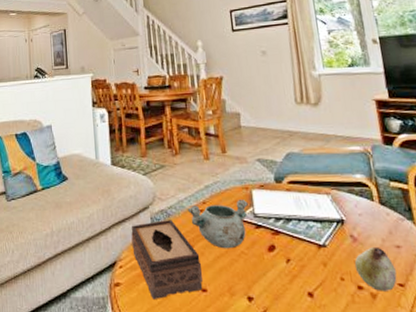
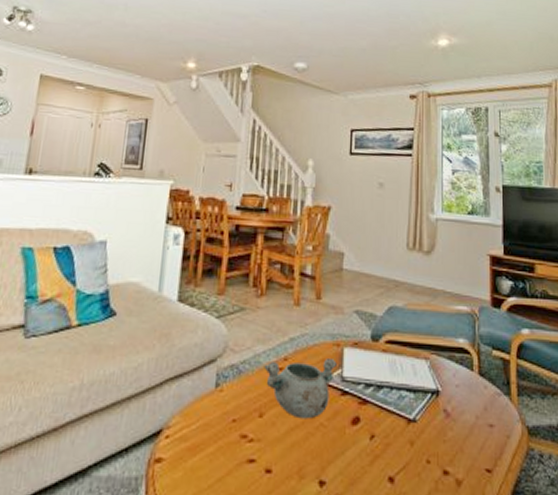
tissue box: present [131,220,203,299] -> none [186,378,270,481]
fruit: present [354,246,397,291] -> none [443,424,485,478]

